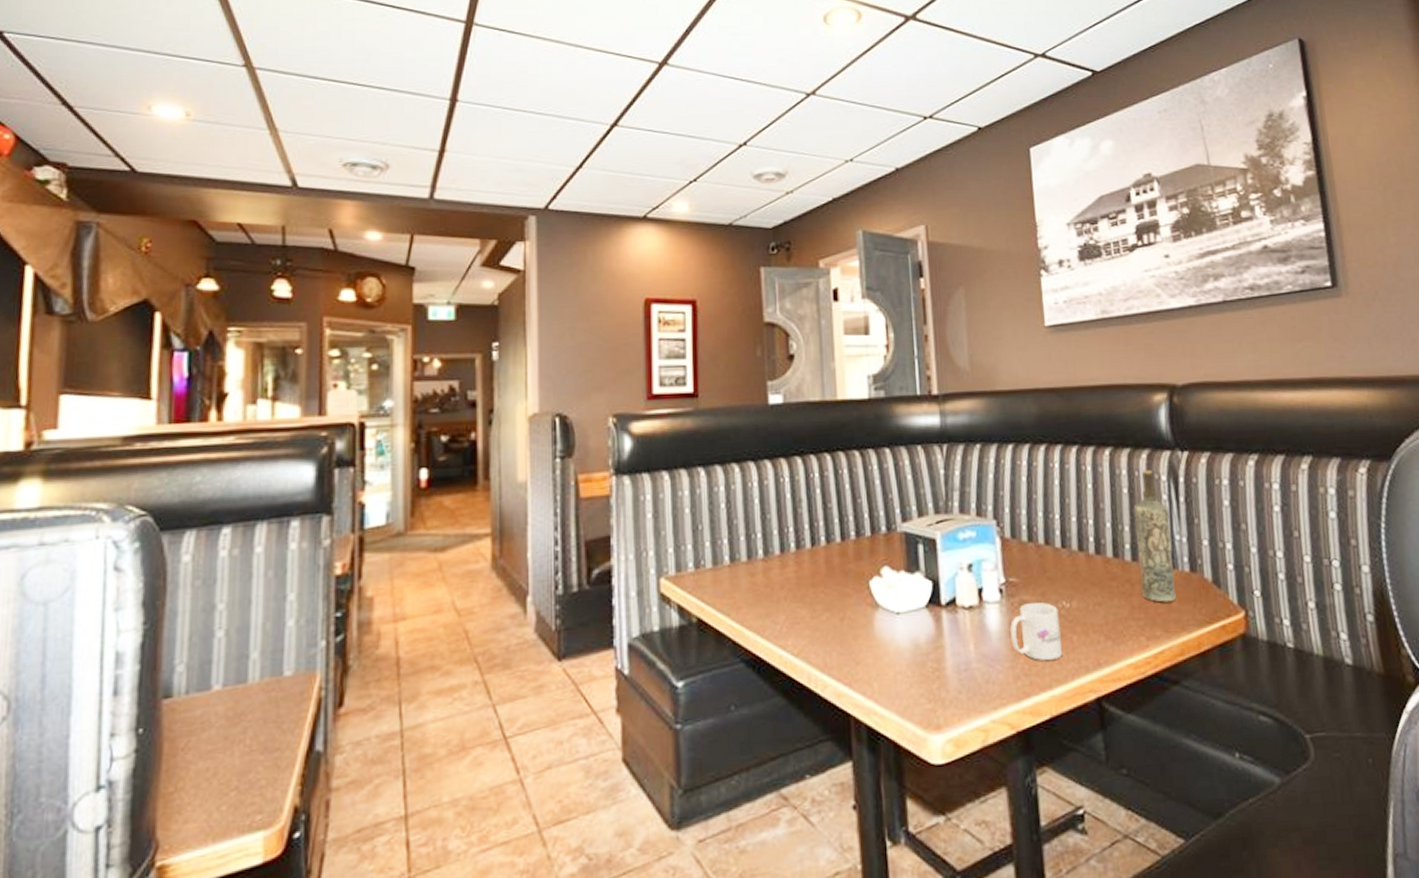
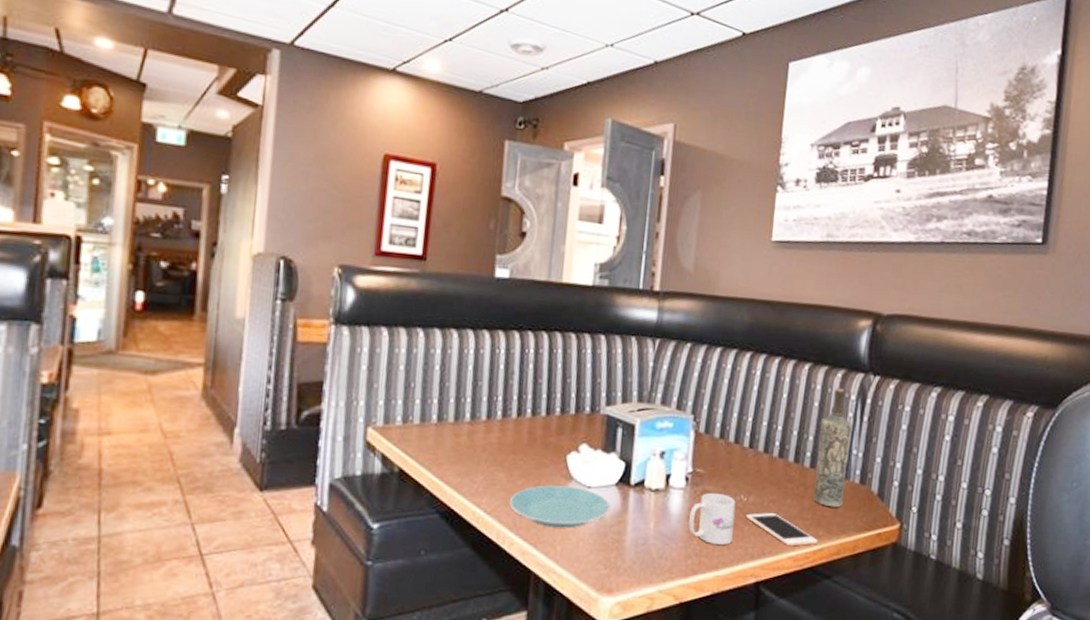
plate: none [816,614,924,663] -> present [509,485,611,529]
cell phone: none [1072,617,1157,653] -> present [746,513,818,547]

